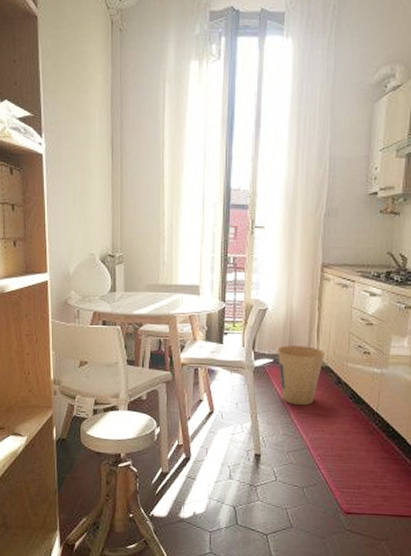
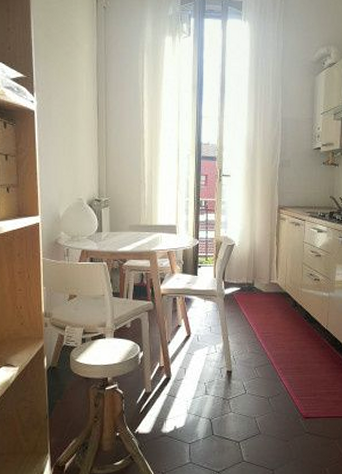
trash can: present [278,346,324,406] -> none [244,275,283,327]

